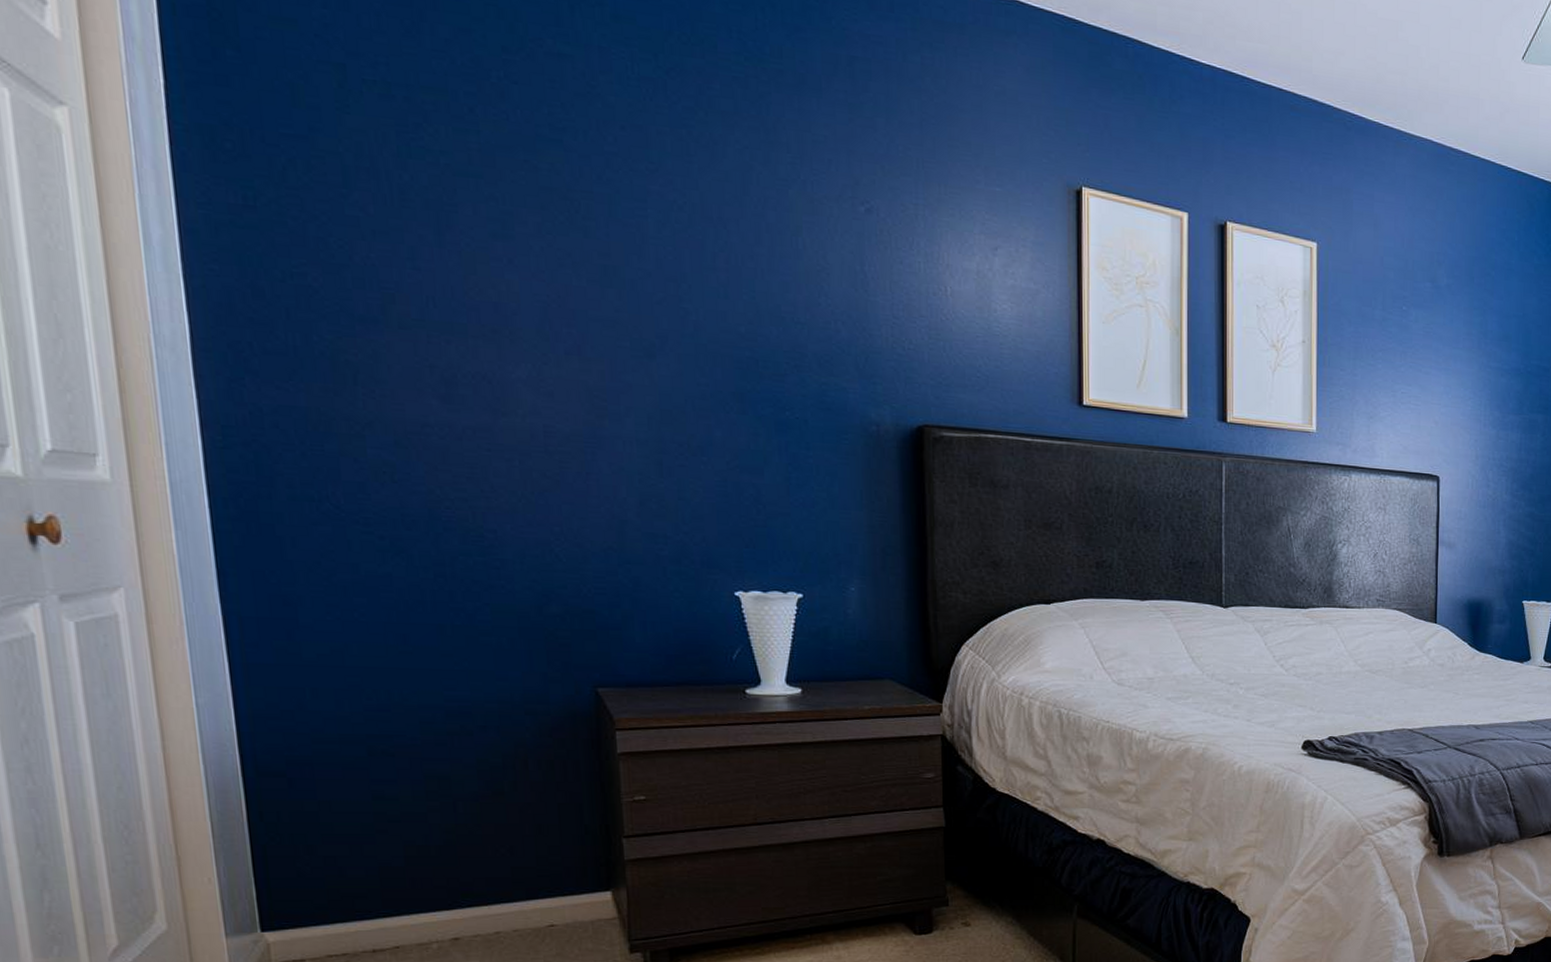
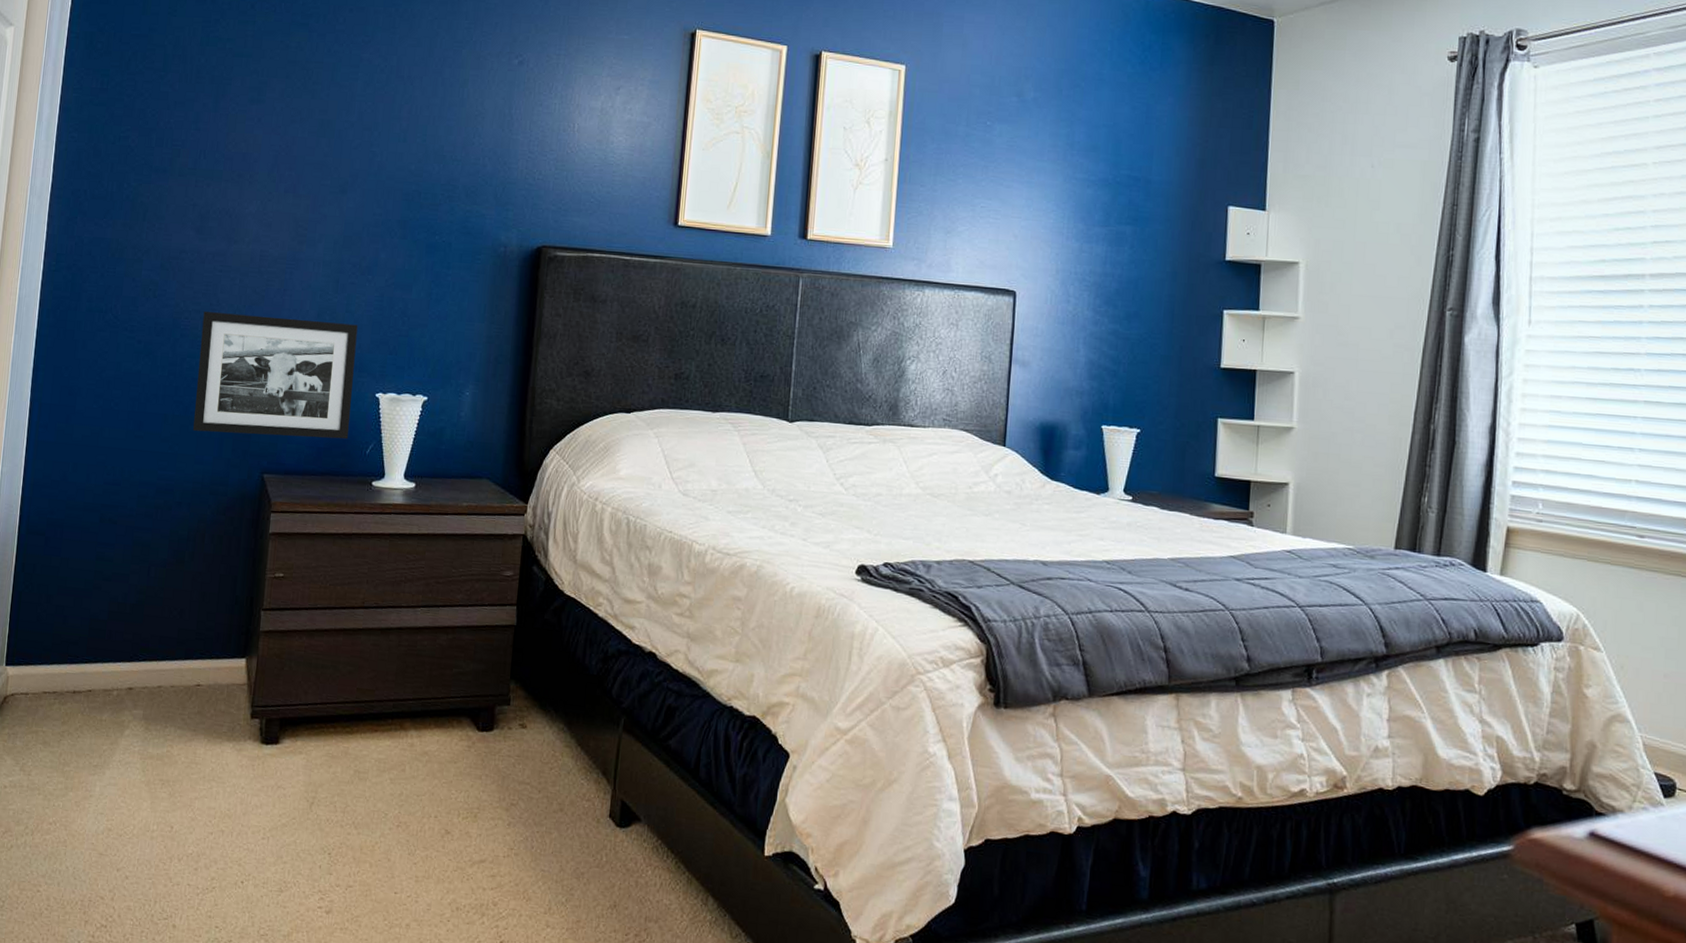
picture frame: none [473,500,706,645] -> present [193,311,358,440]

